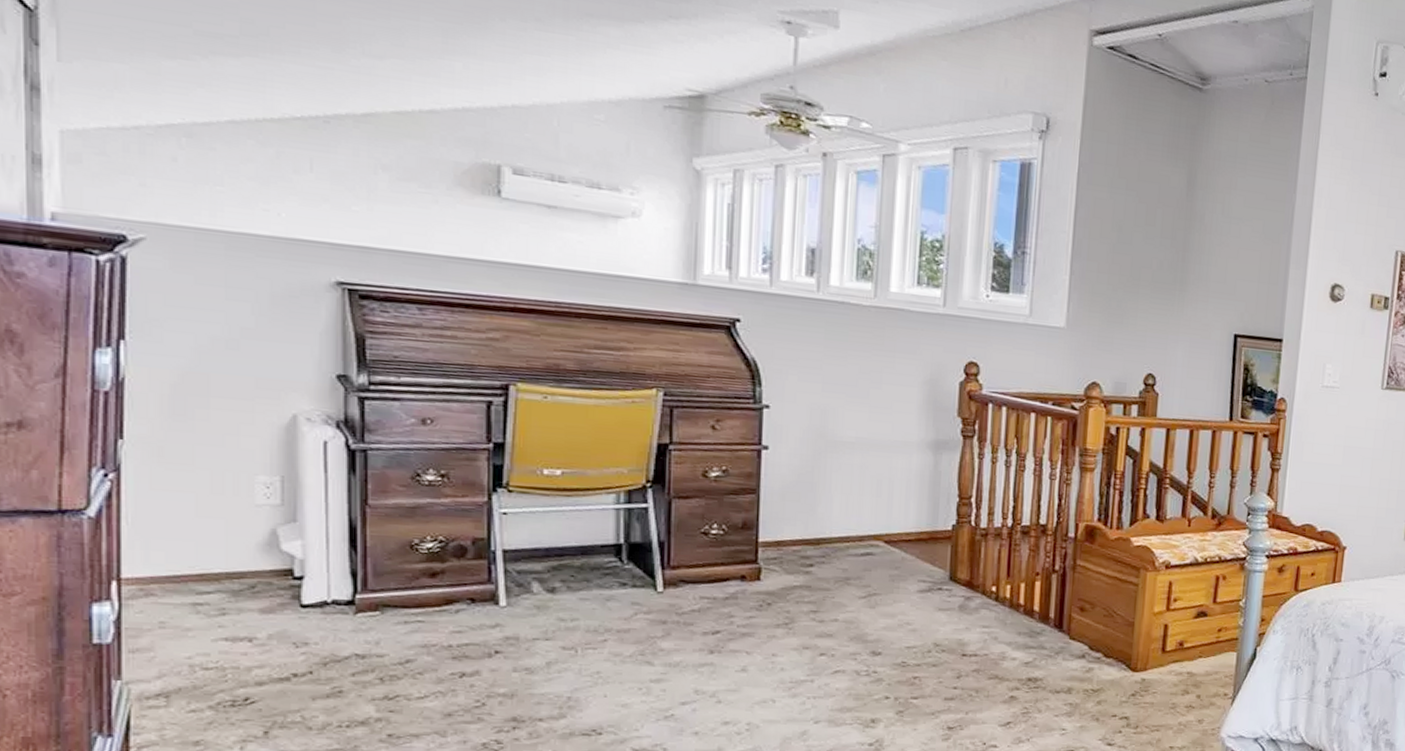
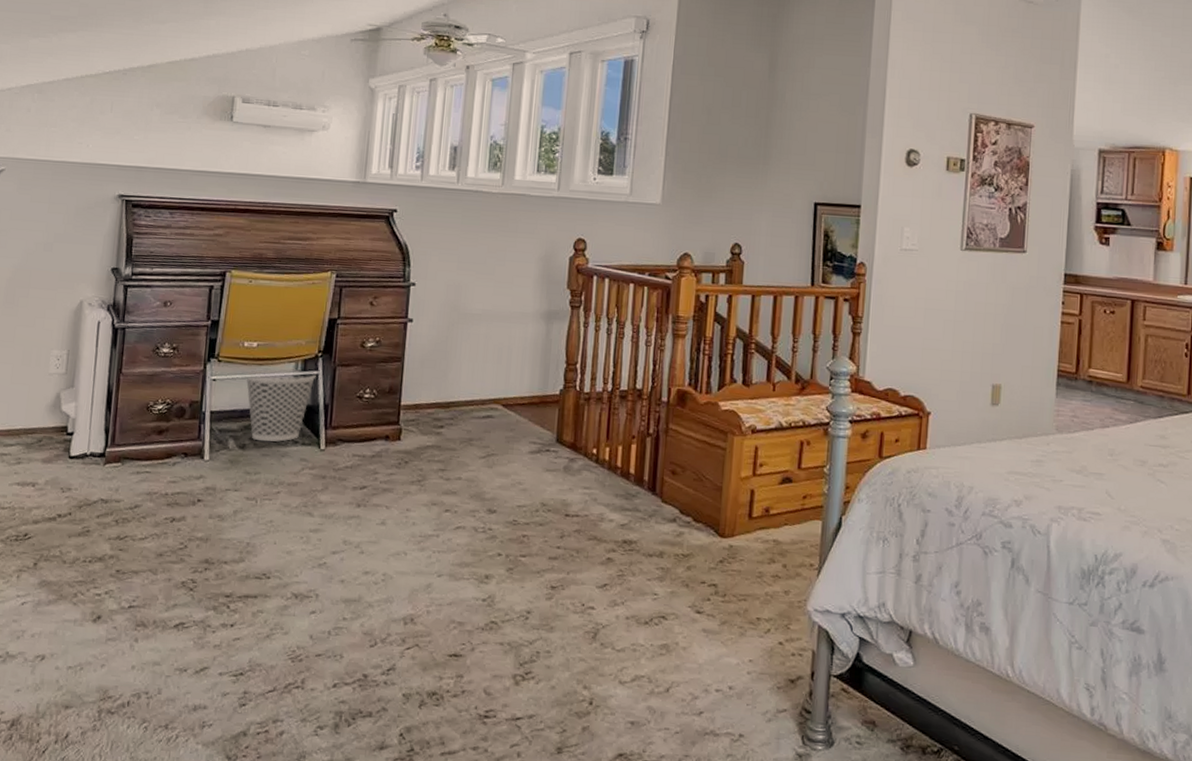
wastebasket: none [547,500,646,585] -> present [245,368,317,442]

